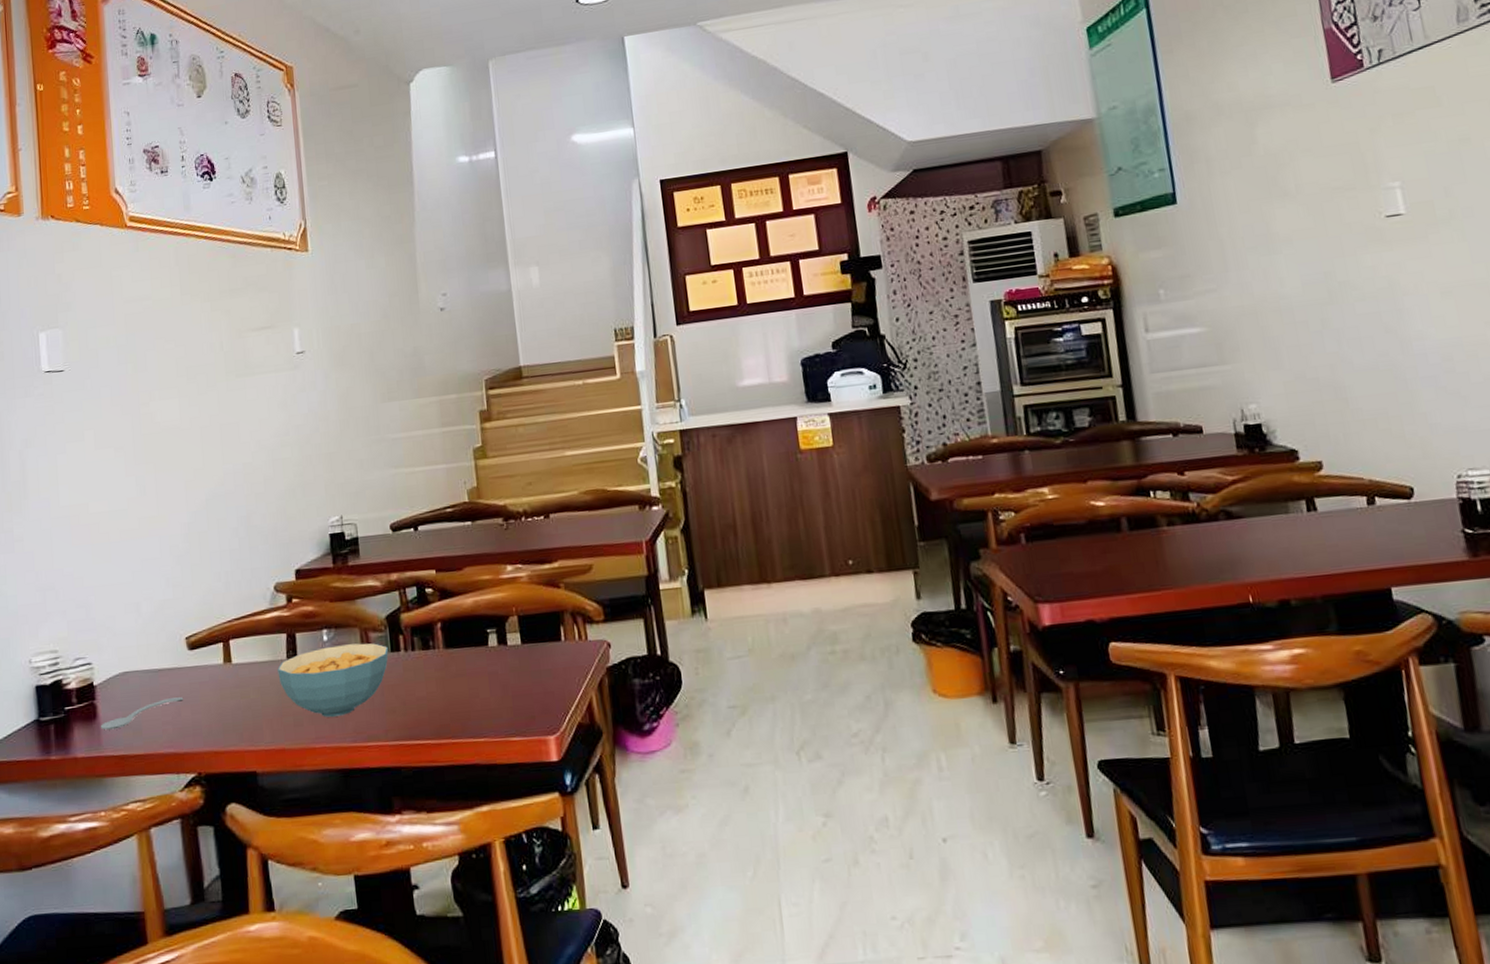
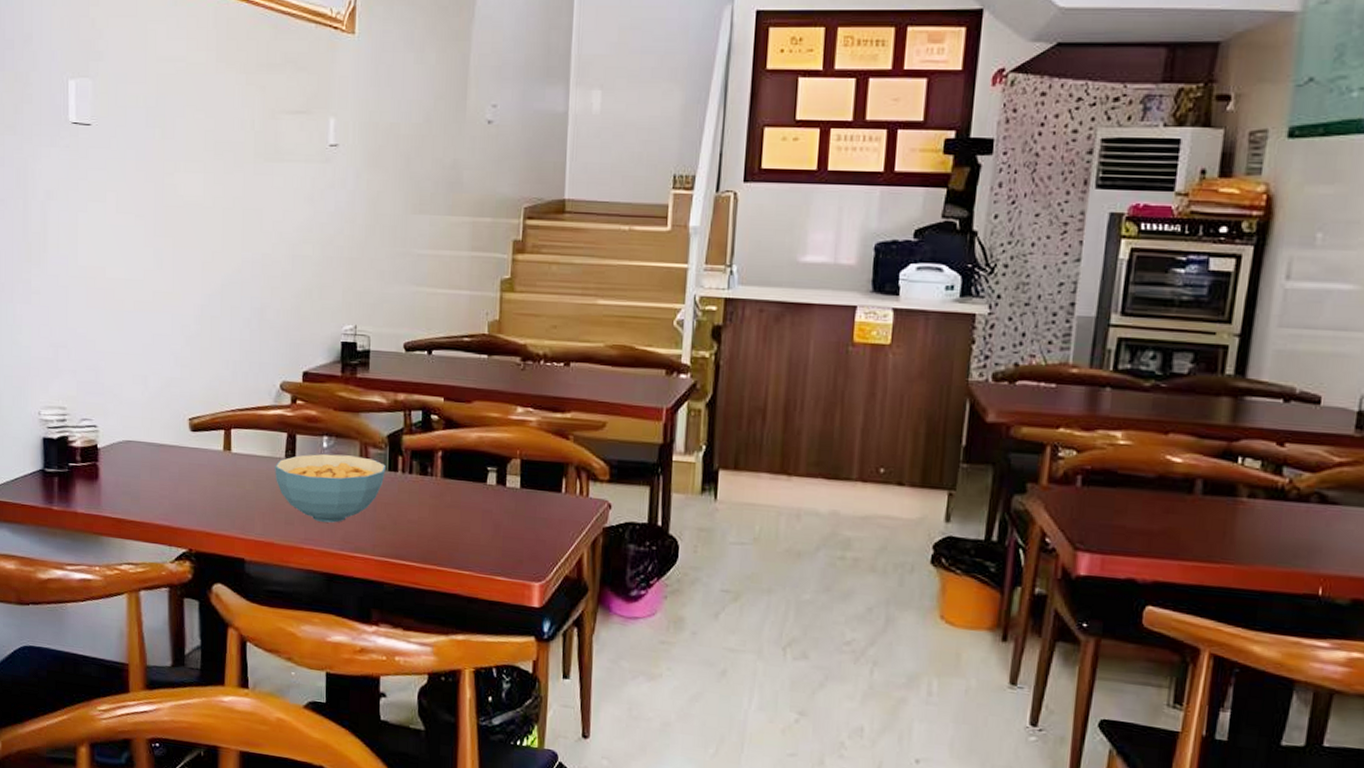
spoon: present [100,697,184,731] -> none [101,473,182,493]

